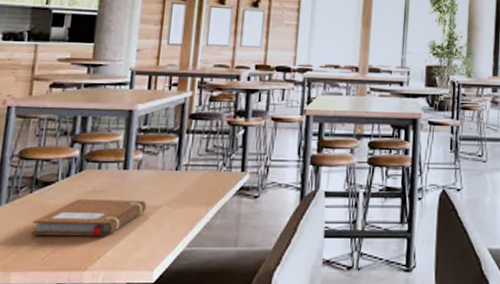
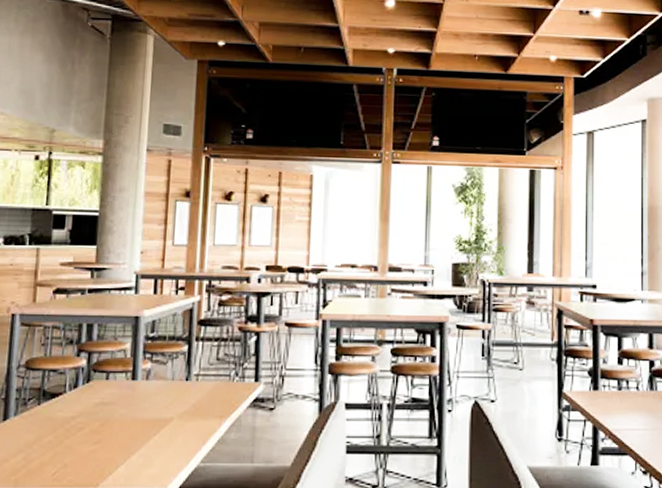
notebook: present [32,199,147,237] -> none [41,412,157,452]

